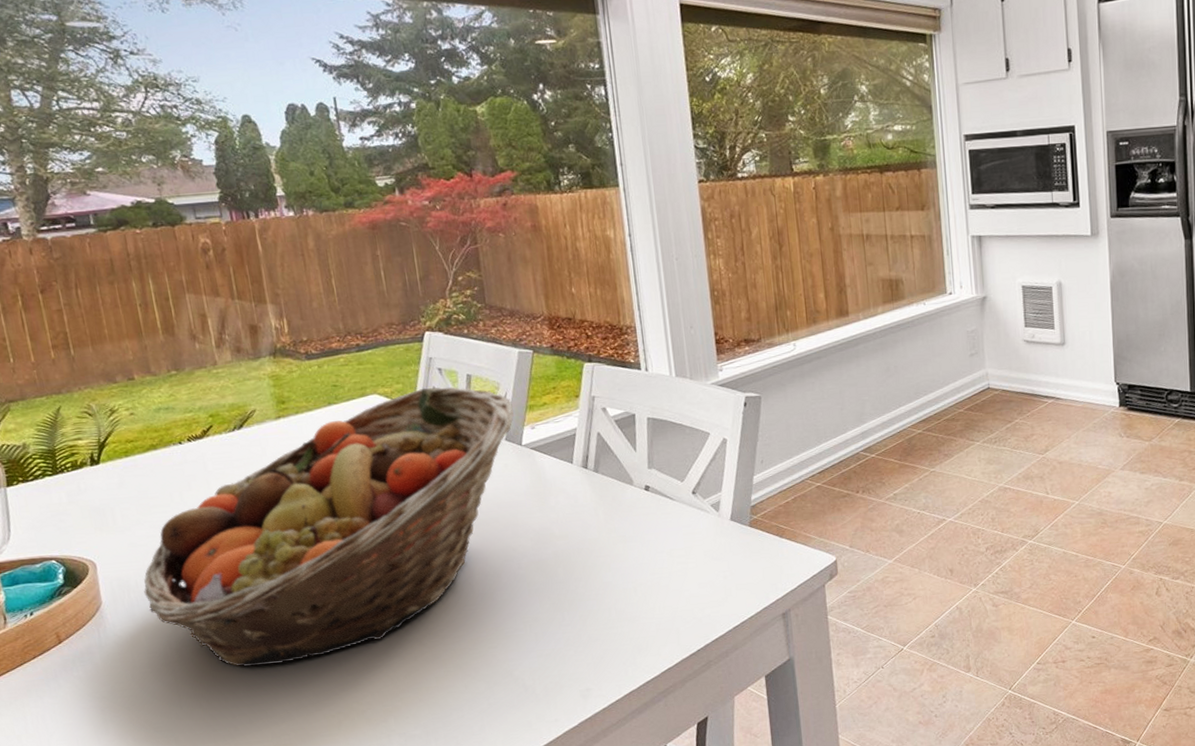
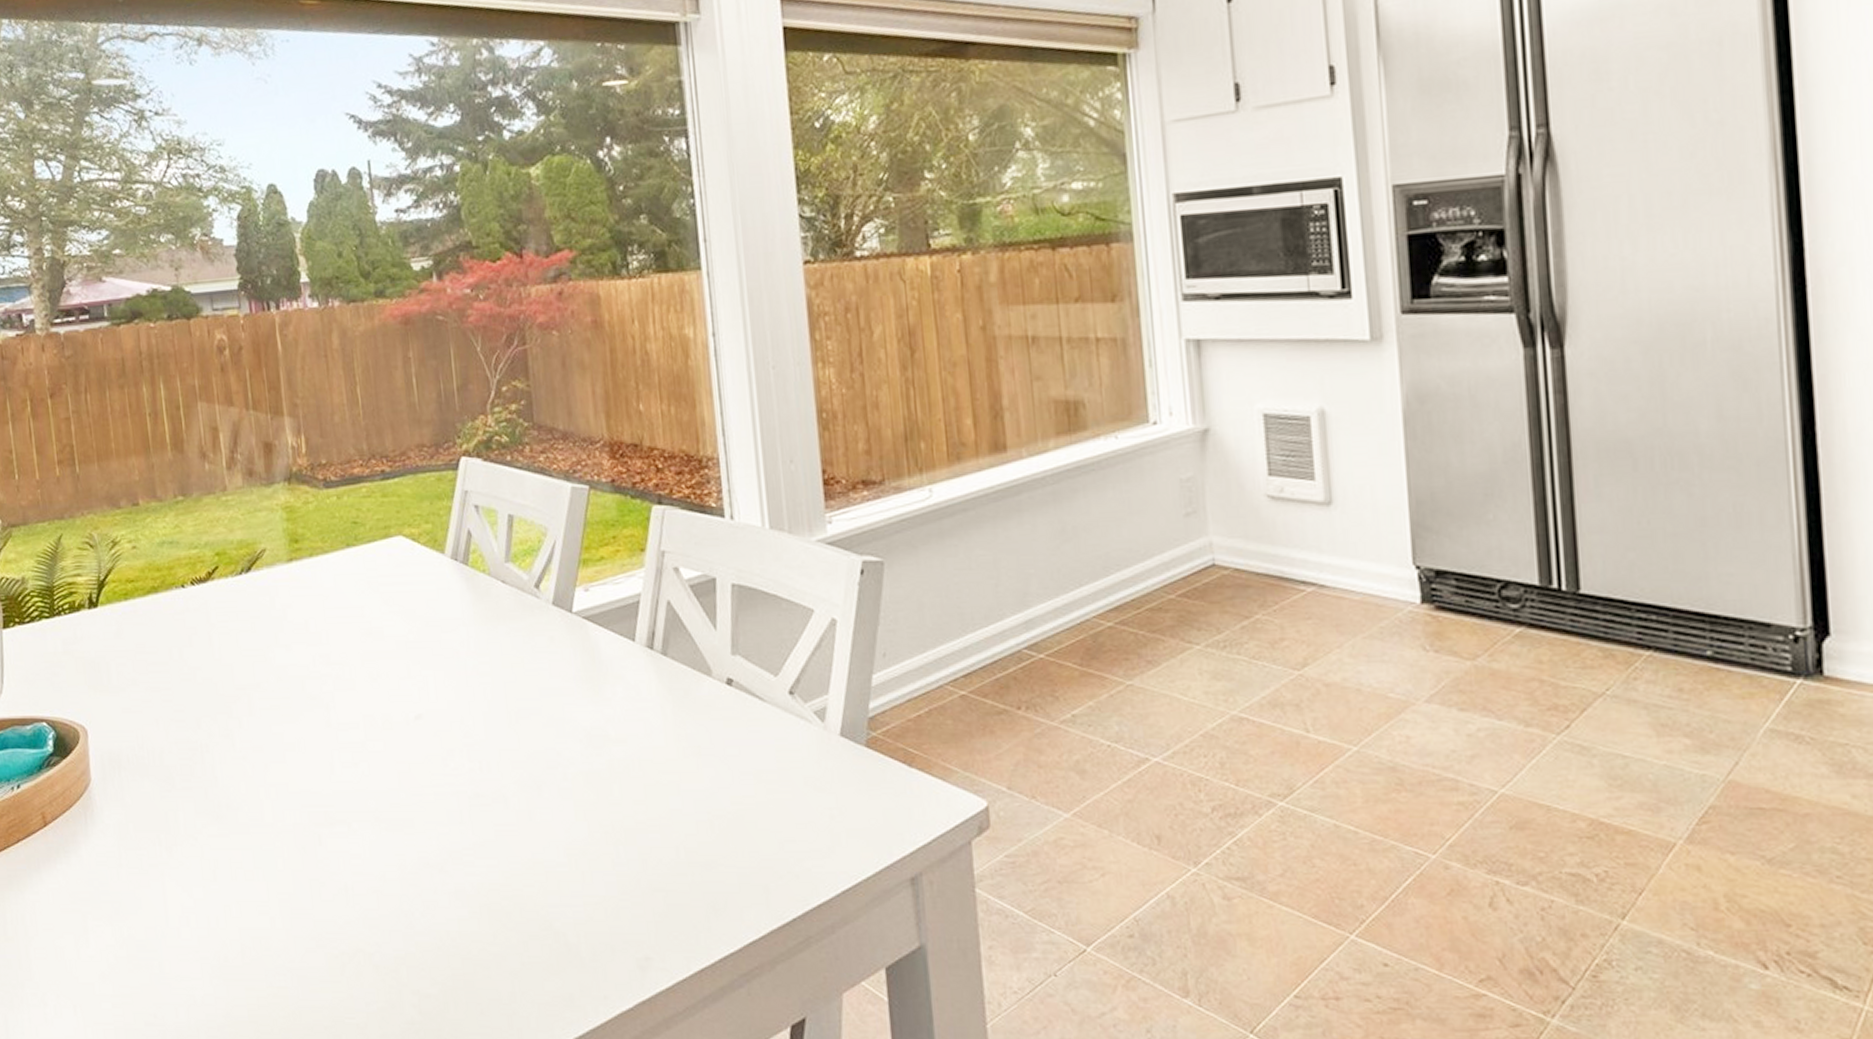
fruit basket: present [144,387,514,667] -> none [135,529,564,880]

